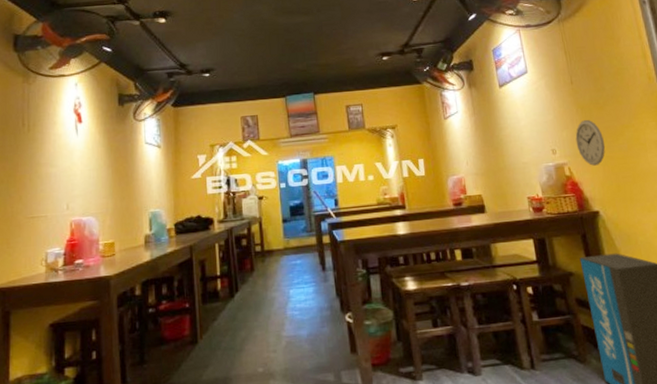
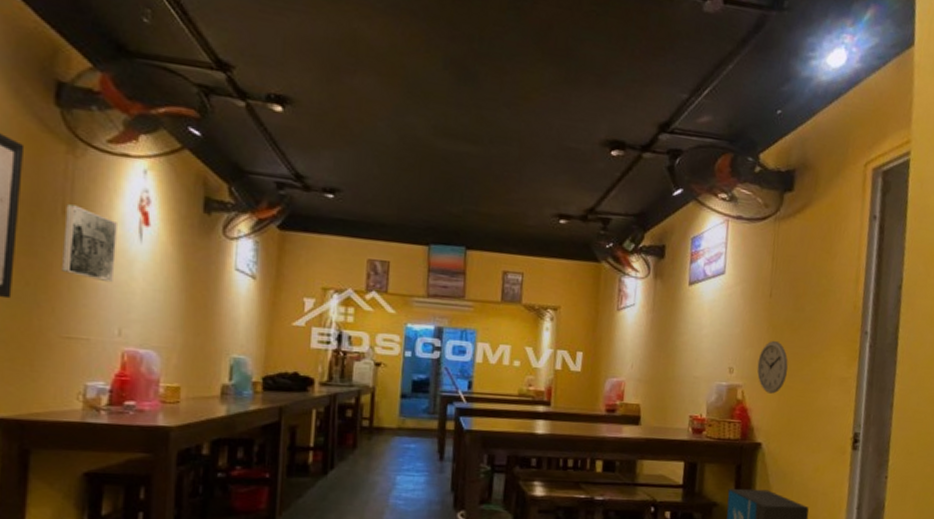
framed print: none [24,118,61,171] -> present [61,204,119,283]

